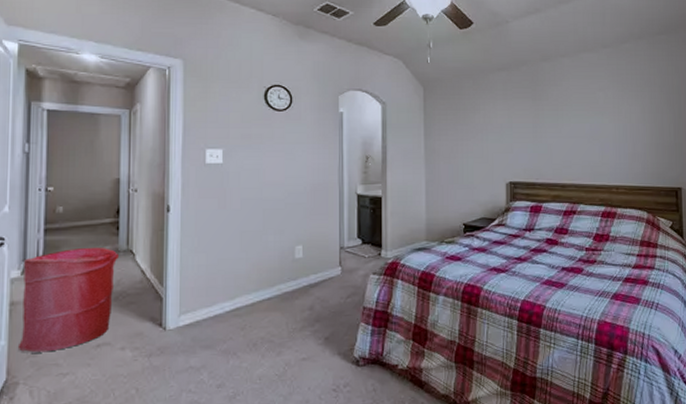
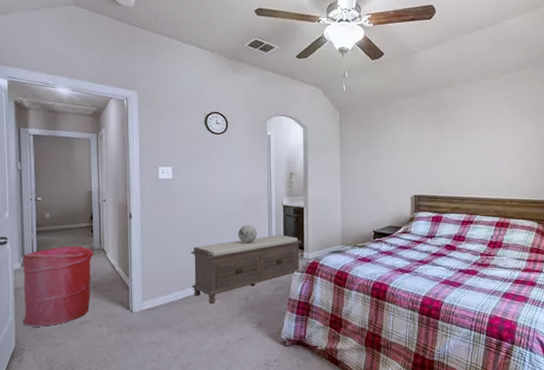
bench: none [242,229,379,316] -> present [191,234,302,303]
decorative sphere: none [302,218,326,241] -> present [238,225,257,244]

